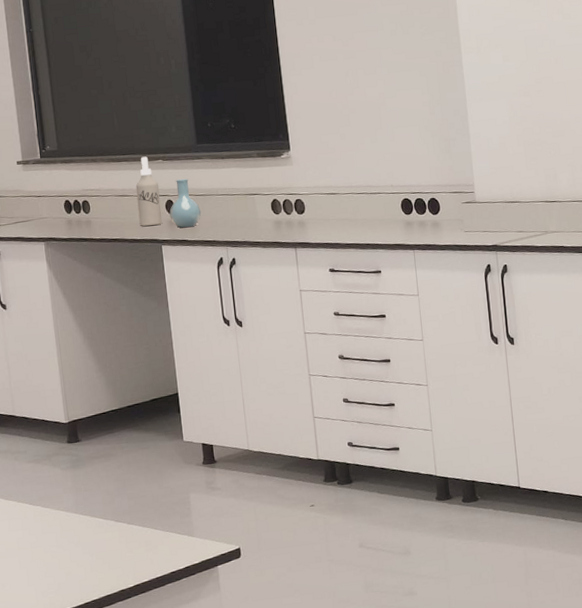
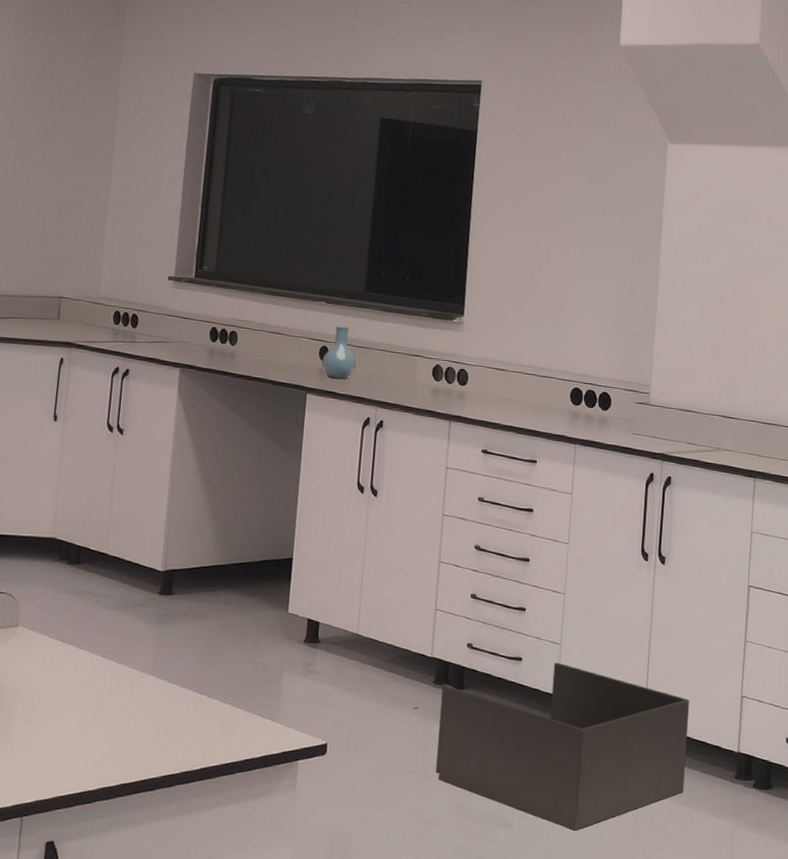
spray bottle: present [135,156,163,227] -> none [287,295,317,371]
storage bin: none [331,446,565,589] -> present [436,662,690,831]

